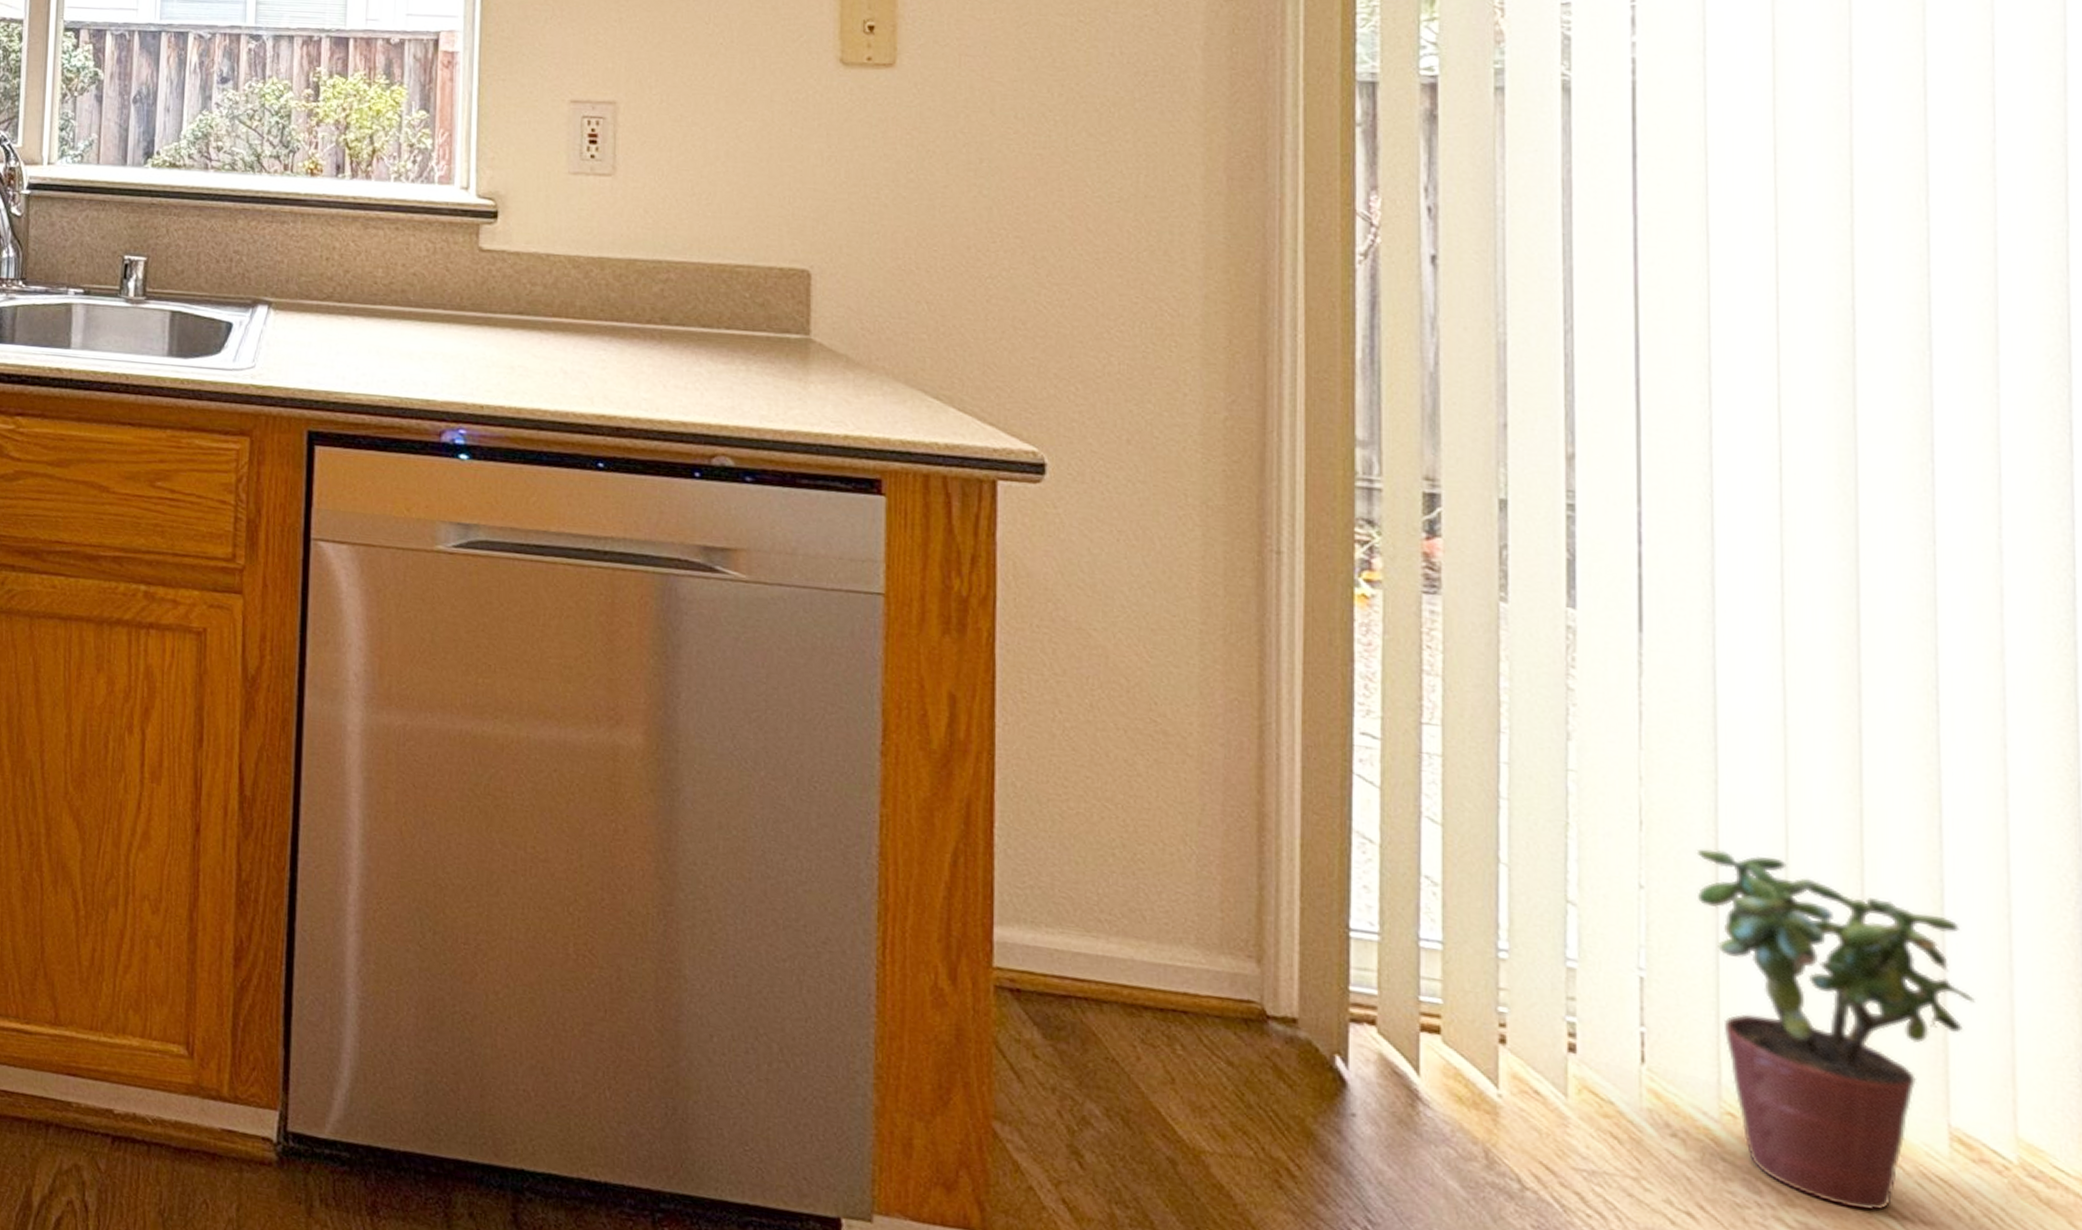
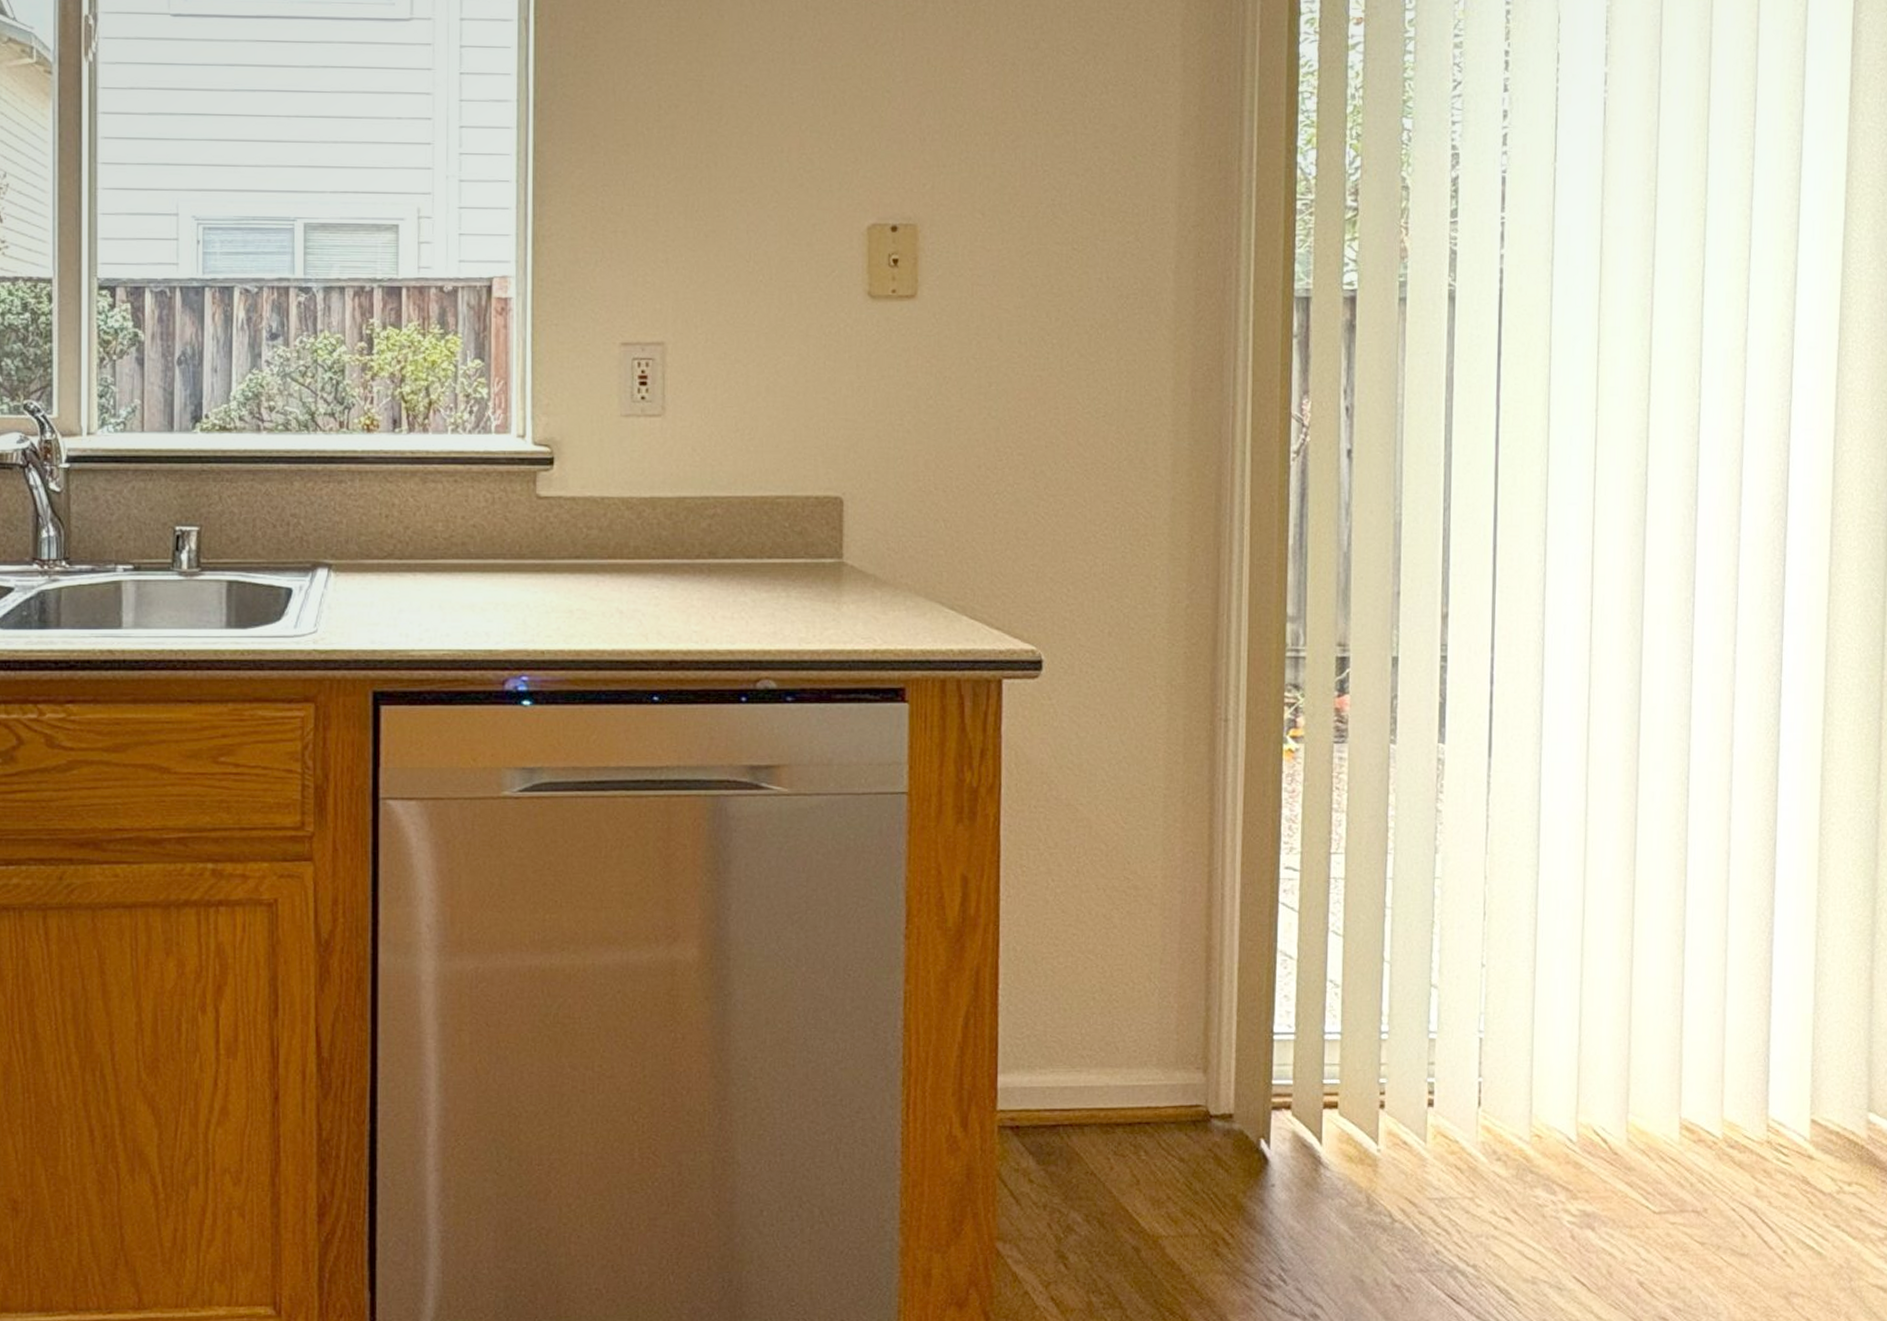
potted plant: present [1696,848,1977,1211] -> none [1521,927,1702,1193]

